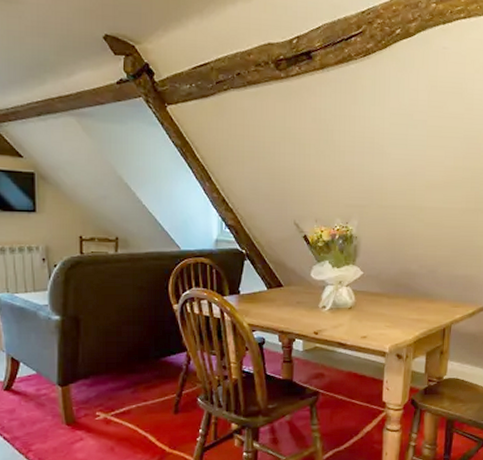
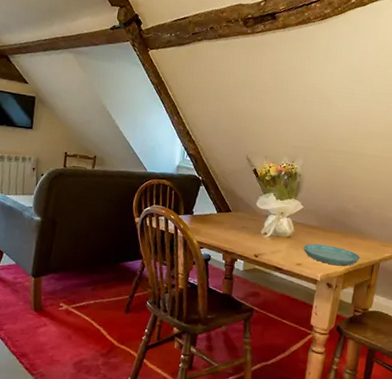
saucer: none [367,313,430,334] -> present [303,243,361,266]

